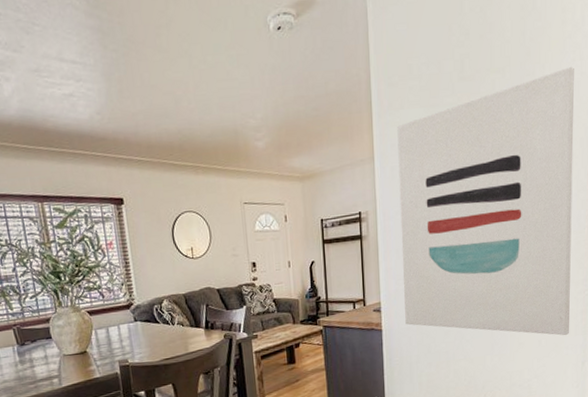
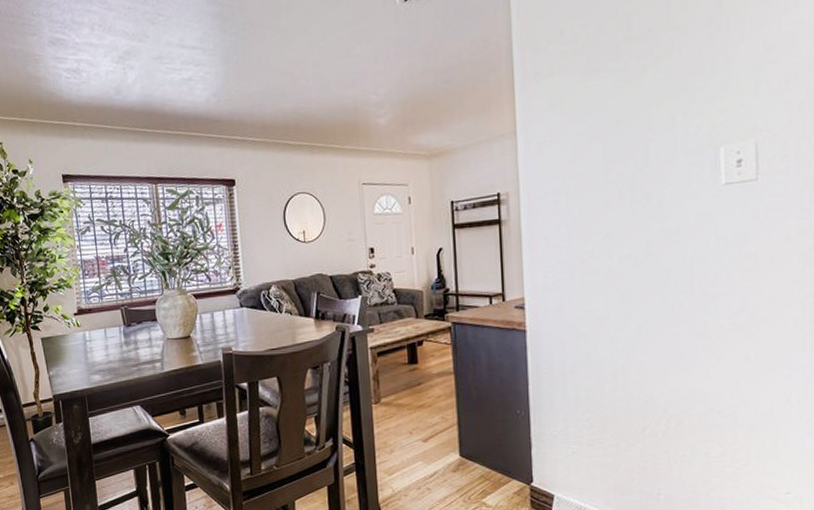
wall art: present [397,67,575,336] -> none [545,16,794,352]

